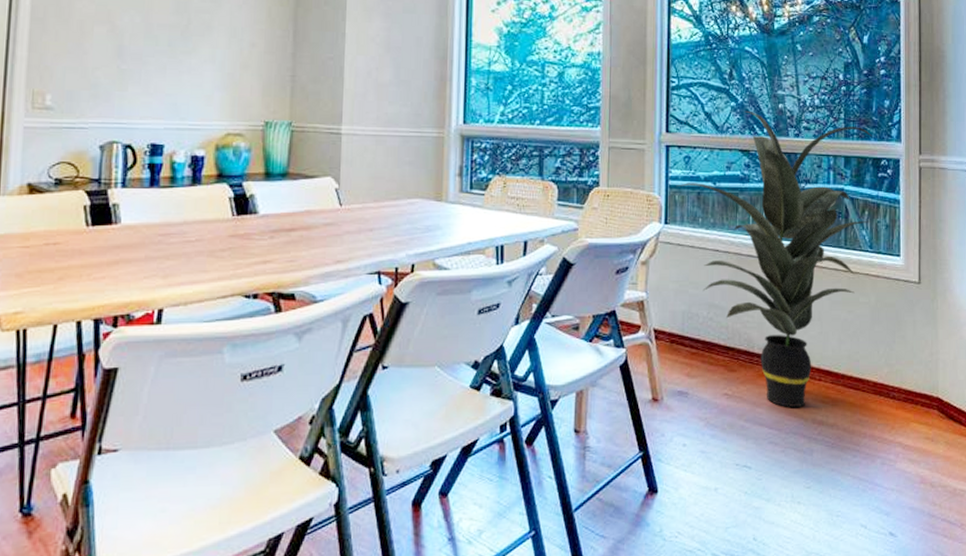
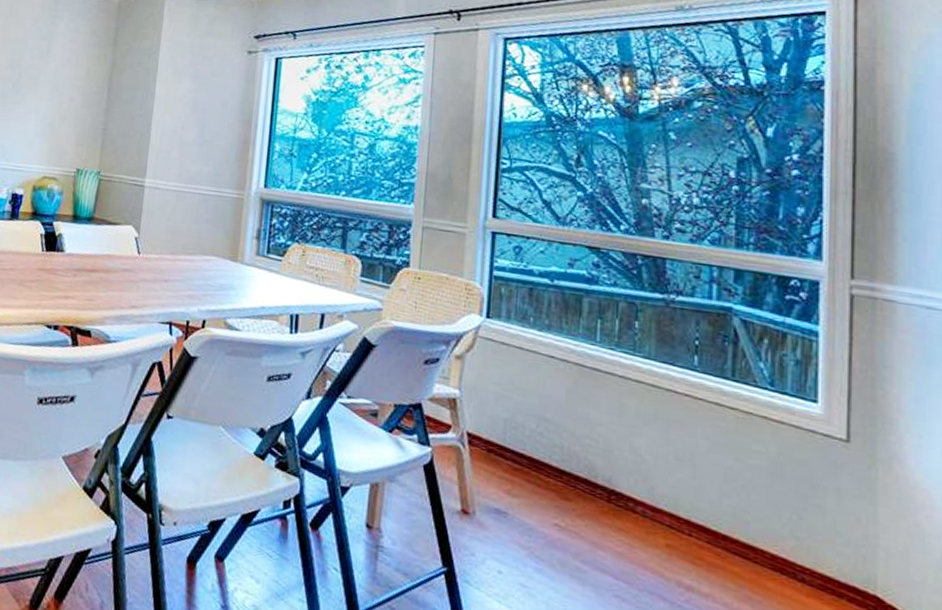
indoor plant: present [677,111,872,407] -> none [503,203,777,563]

